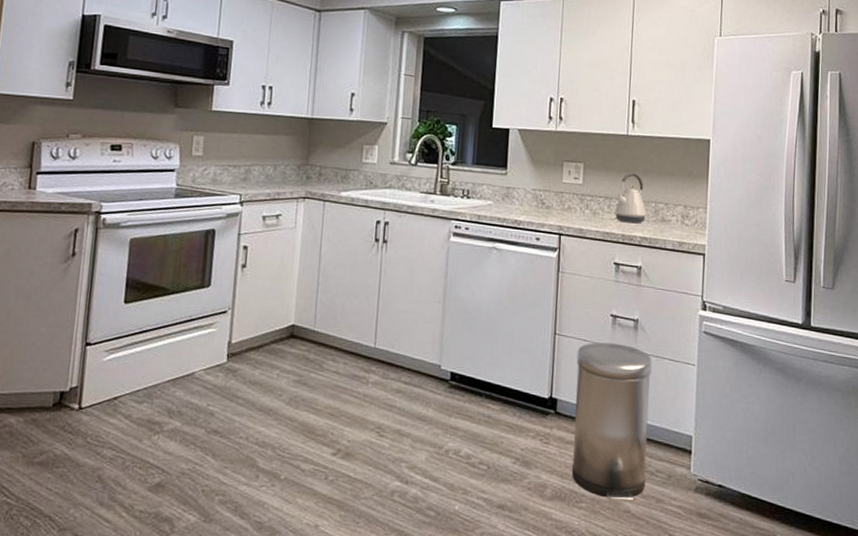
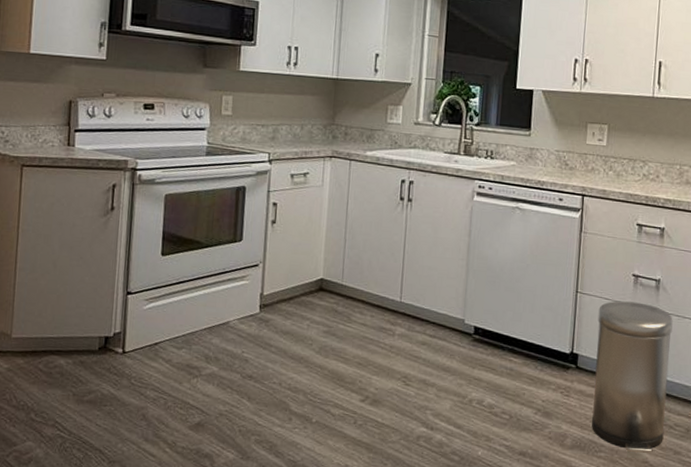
kettle: present [615,173,647,224] -> none [639,135,671,186]

